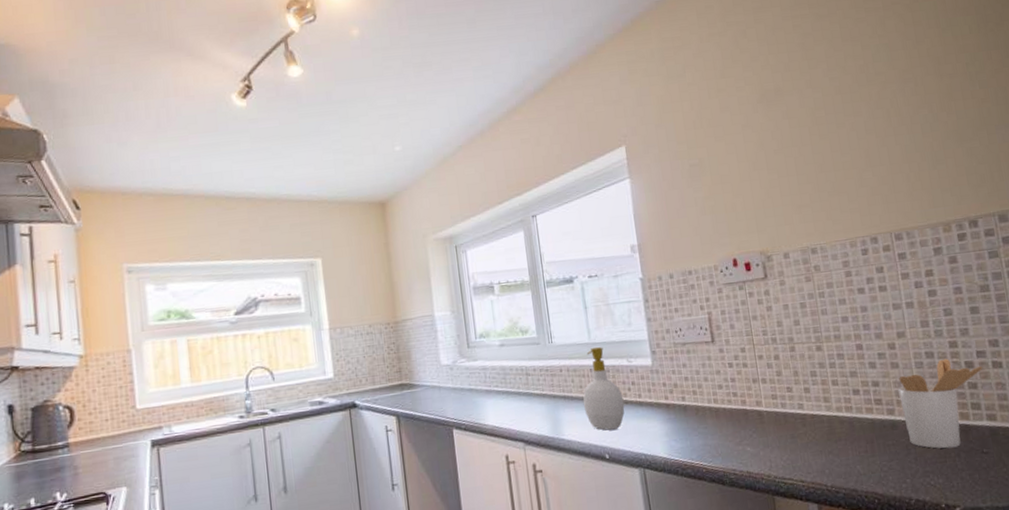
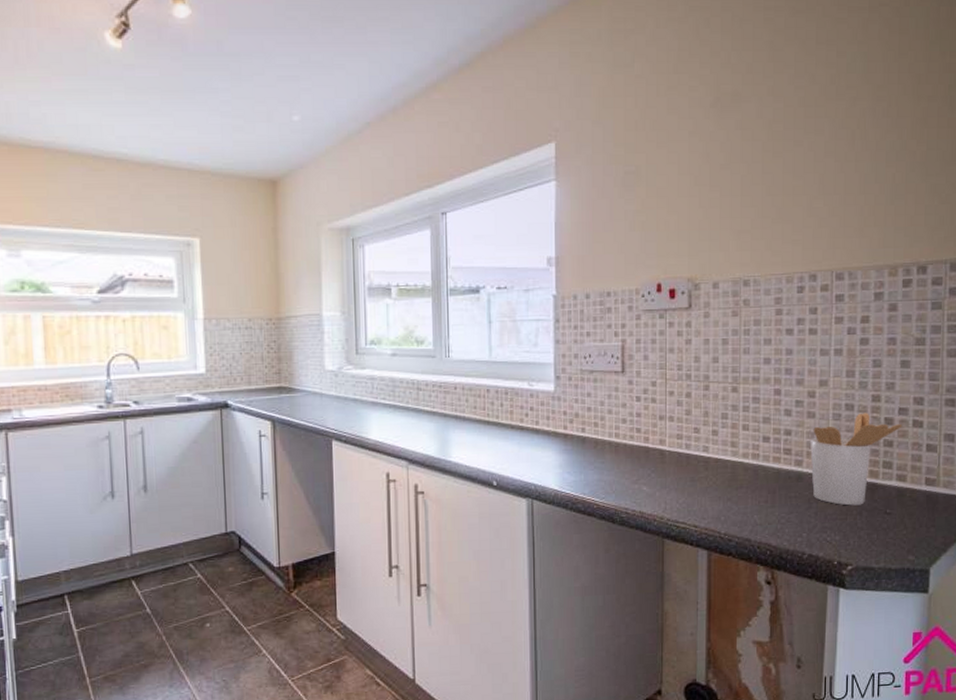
soap bottle: present [583,347,625,431] -> none [475,367,520,456]

